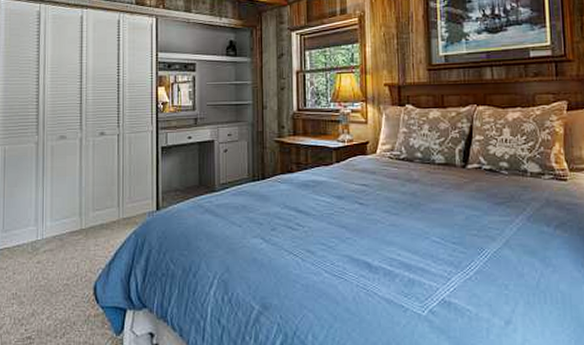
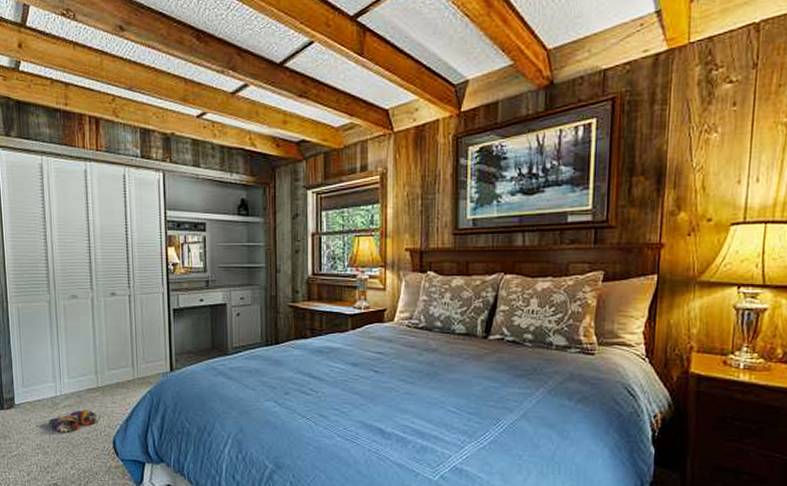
slippers: none [27,254,79,279] -> present [48,410,98,432]

